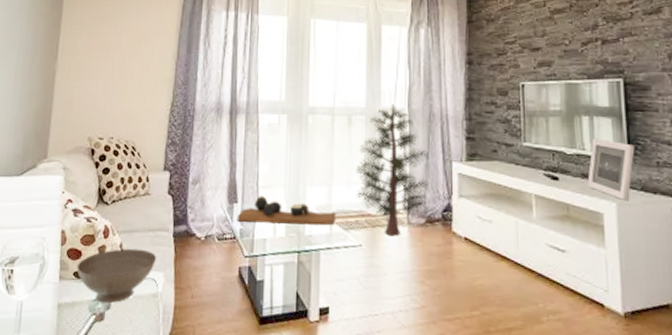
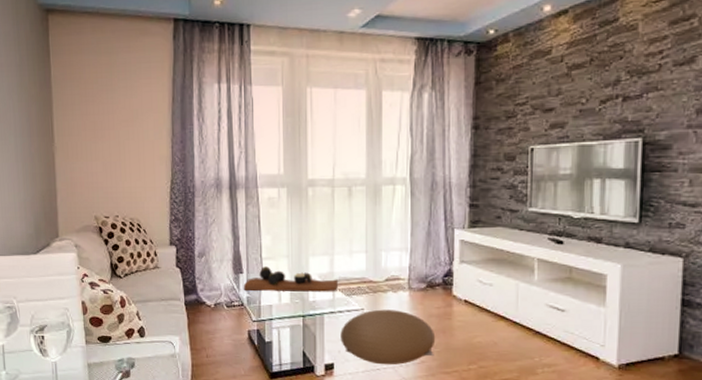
bowl: present [77,248,157,304] -> none [100,316,172,363]
pouf: none [337,246,436,310] -> present [340,309,436,365]
pine tree: present [355,104,430,236] -> none [356,174,431,300]
picture frame: present [587,138,635,202] -> none [593,201,647,263]

